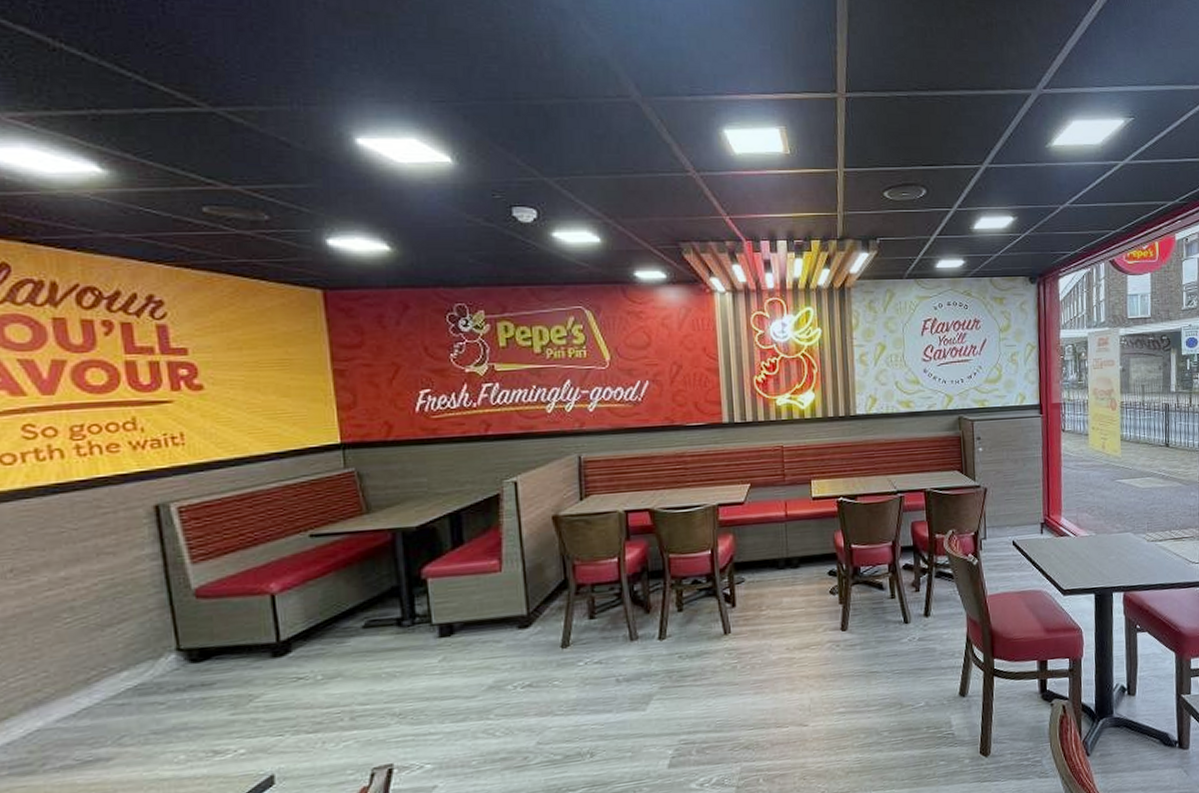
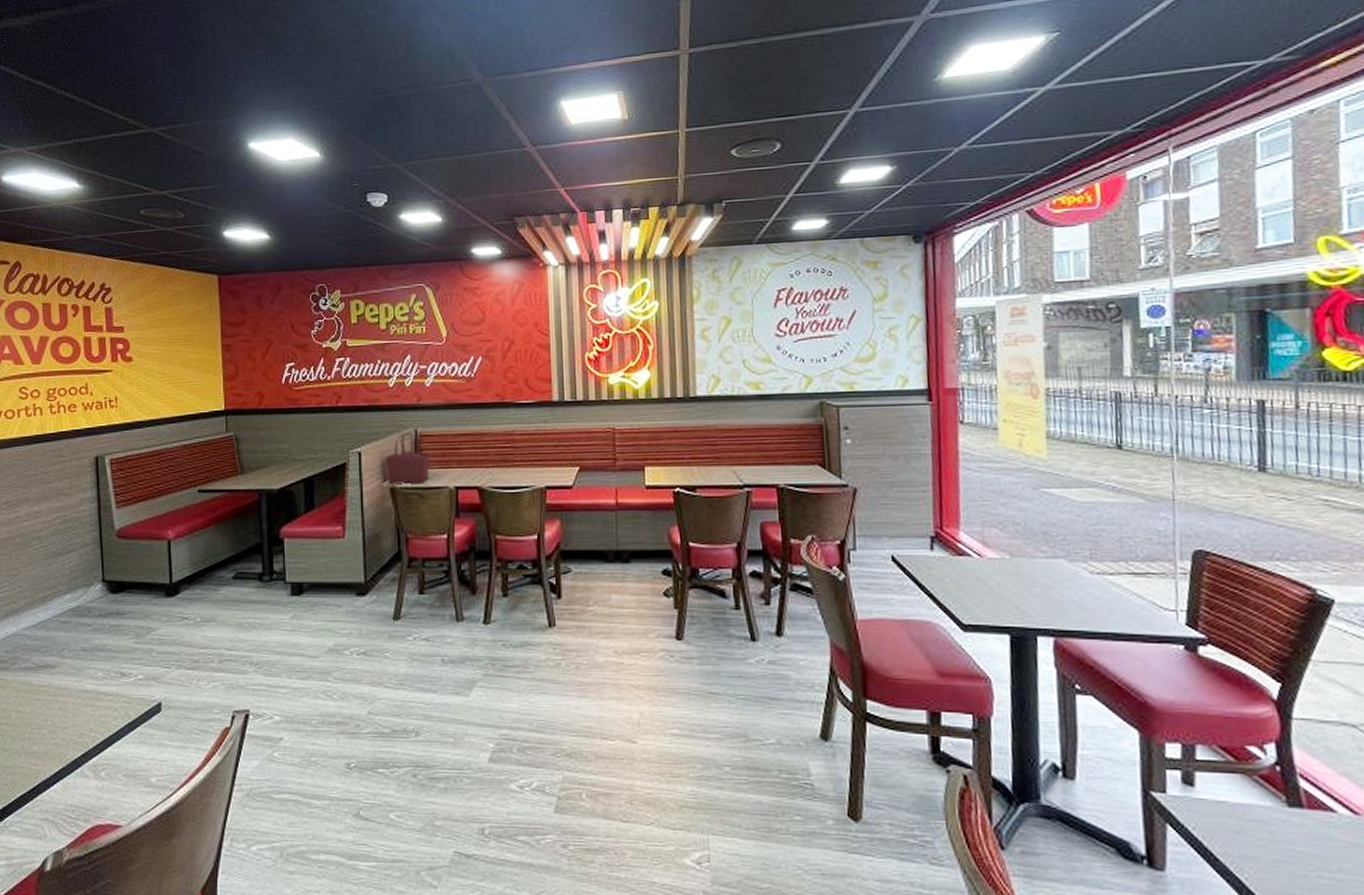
shopping bag: none [545,458,597,512] -> present [385,432,431,484]

